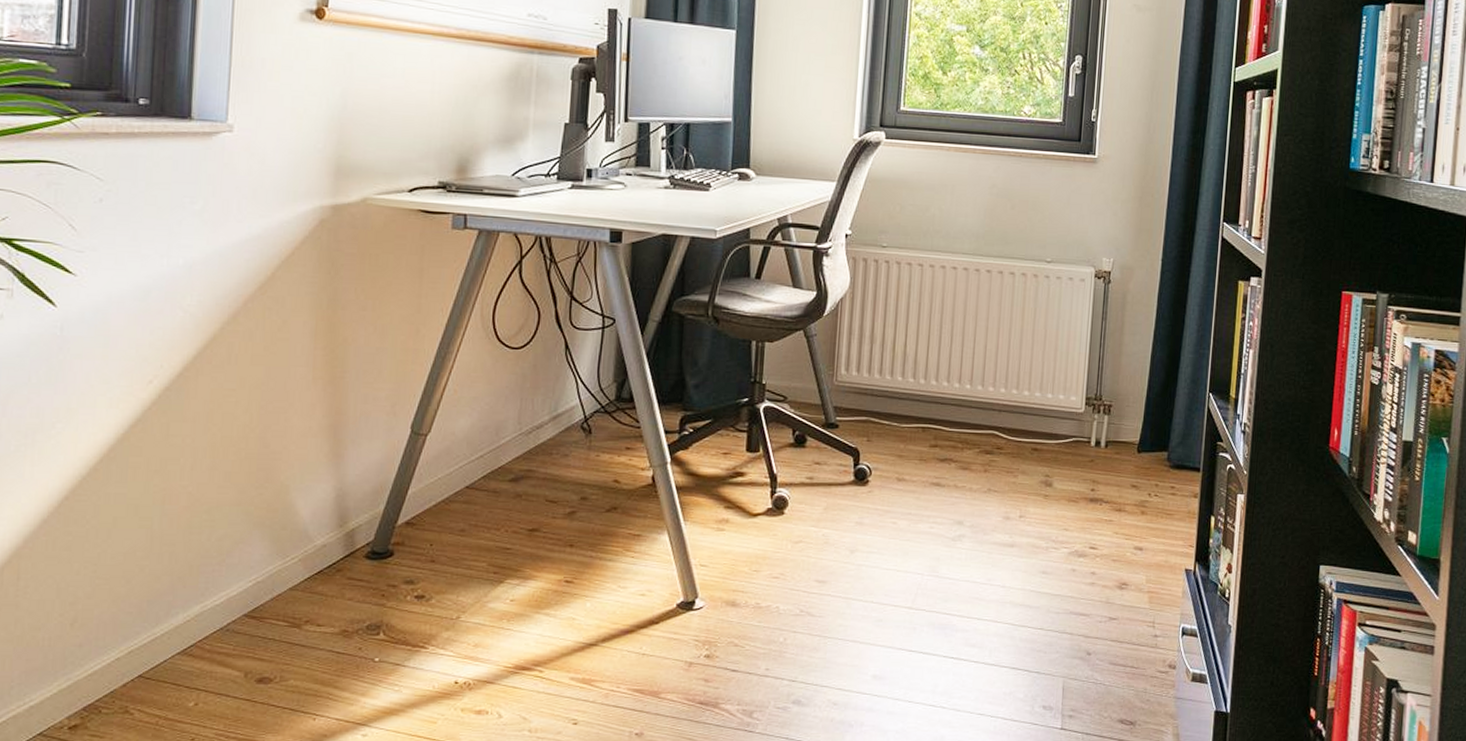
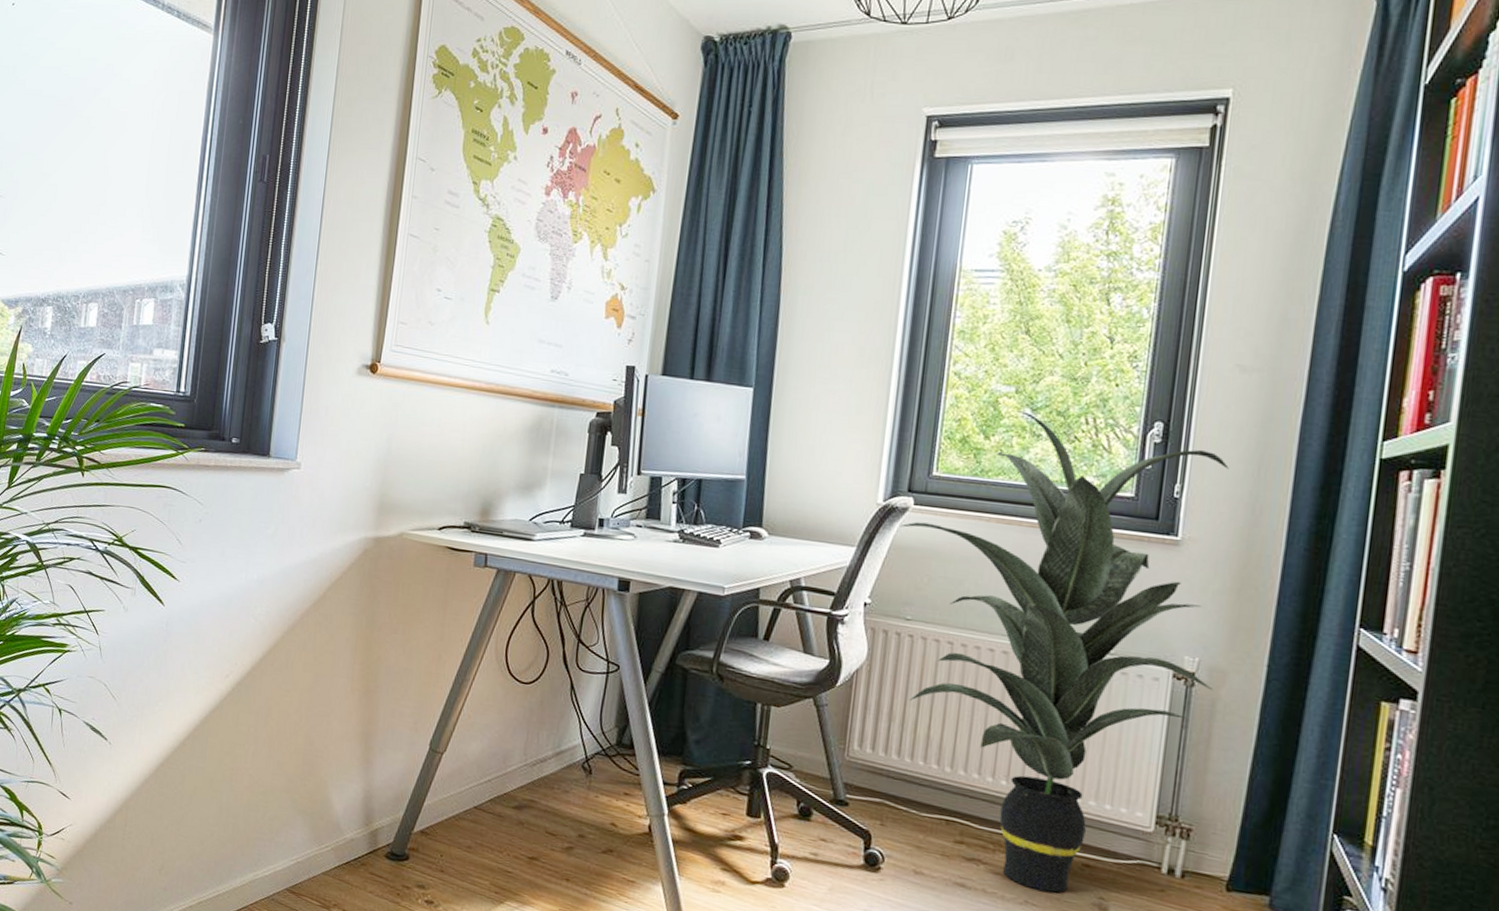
indoor plant: none [874,48,1131,477] -> present [900,411,1229,893]

